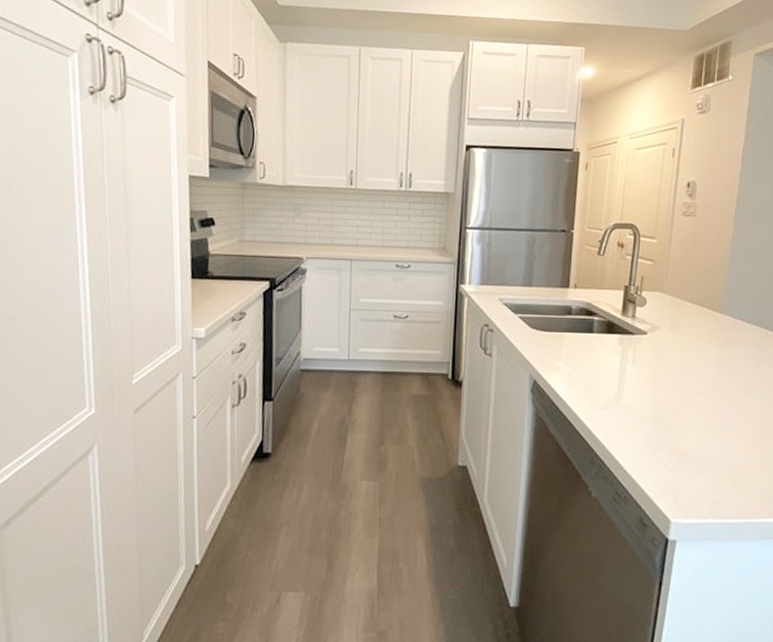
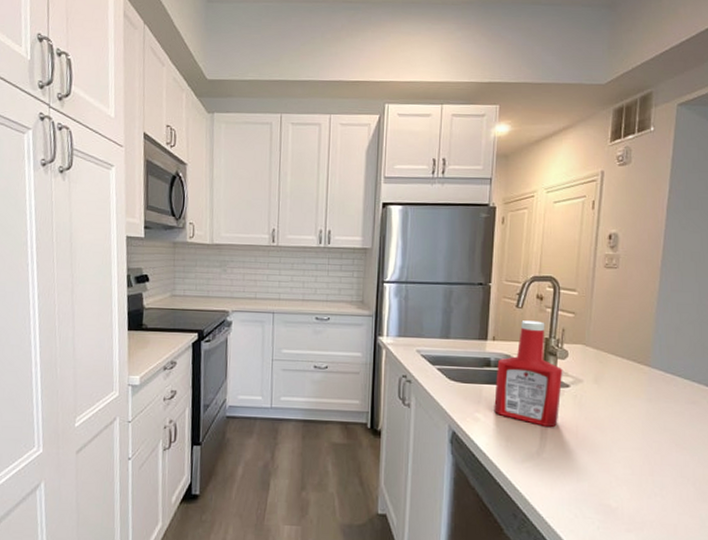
ketchup bottle: none [574,268,641,375] -> present [494,320,563,428]

